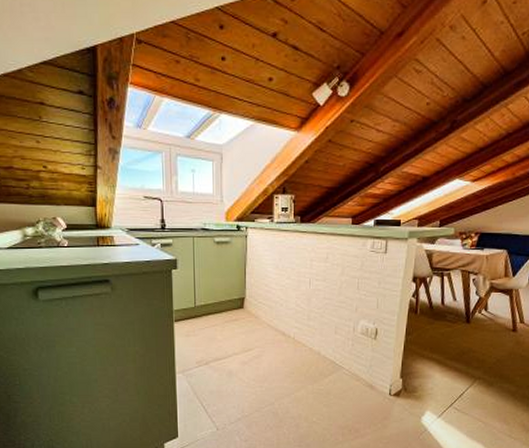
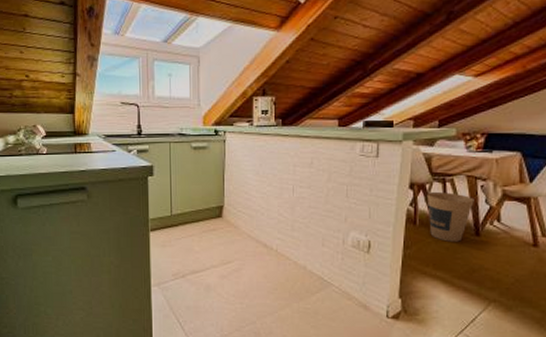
trash can: none [427,285,467,328] -> present [426,192,474,242]

